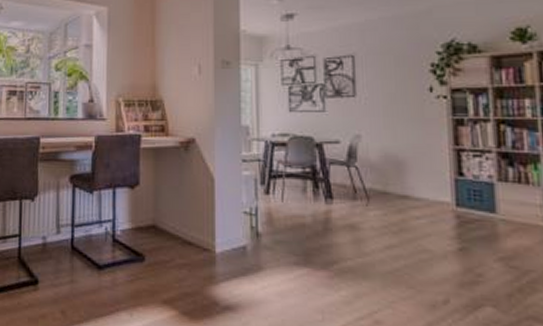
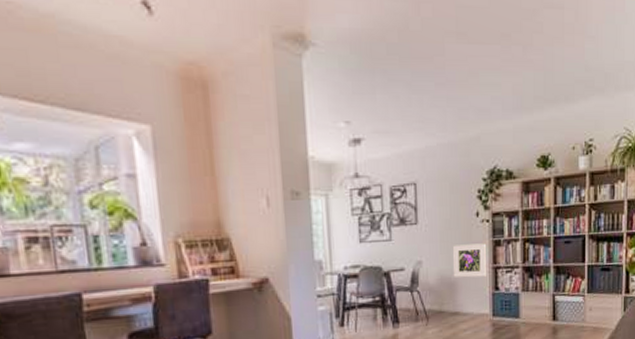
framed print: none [399,121,445,159] -> present [452,243,487,278]

